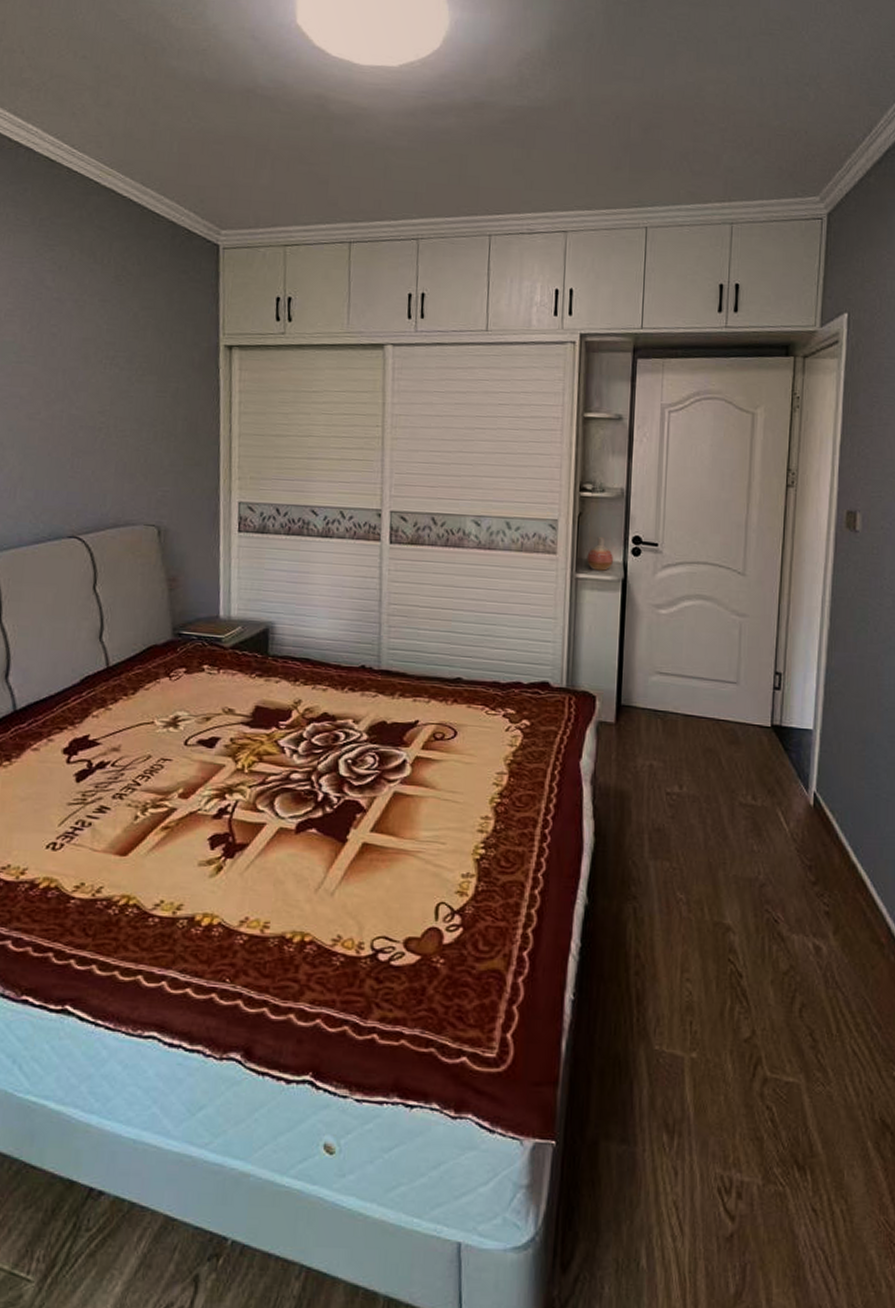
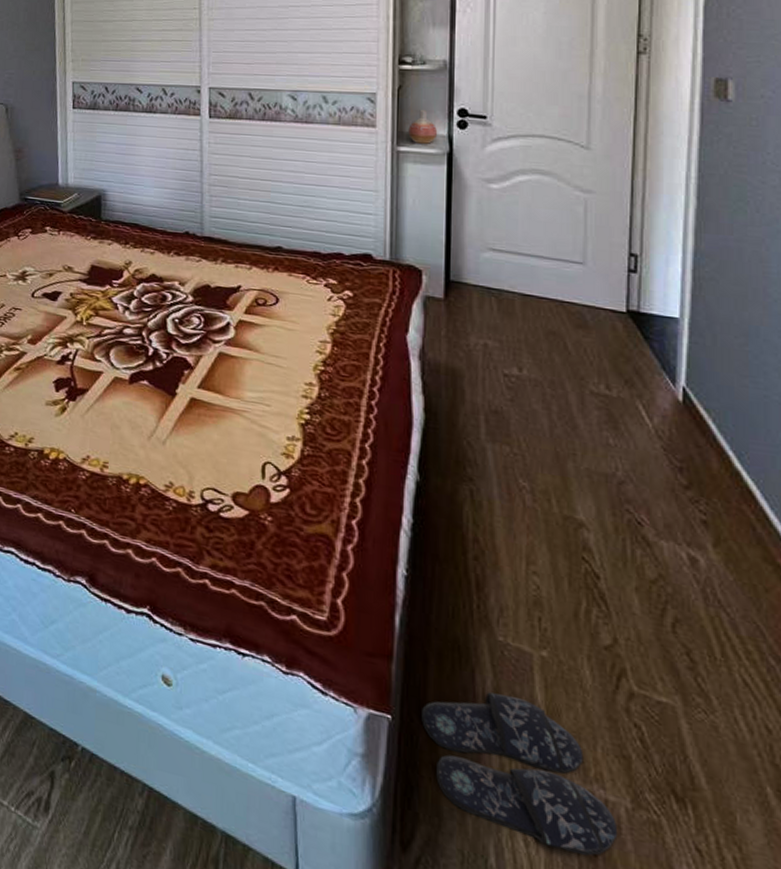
slippers: none [584,1101,751,1237] -> present [422,692,618,856]

